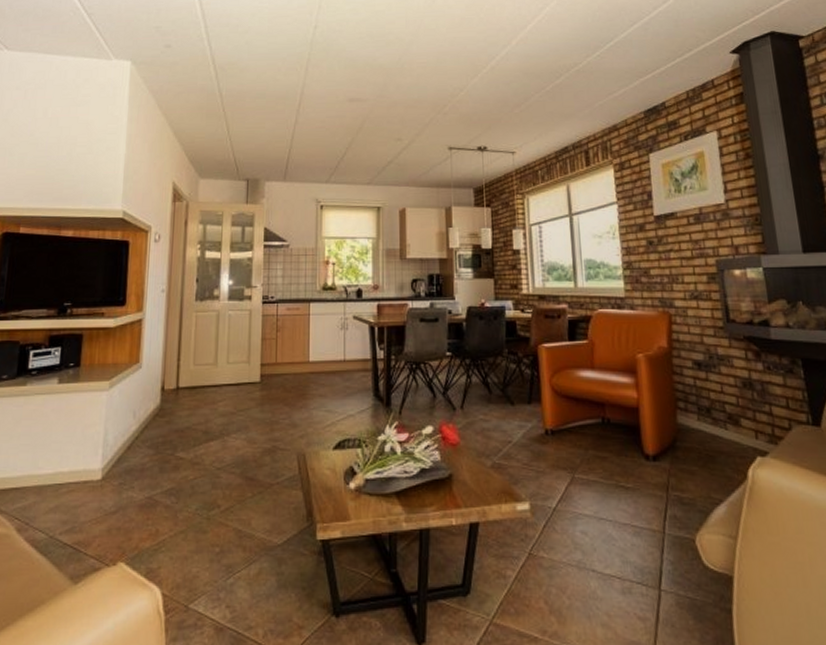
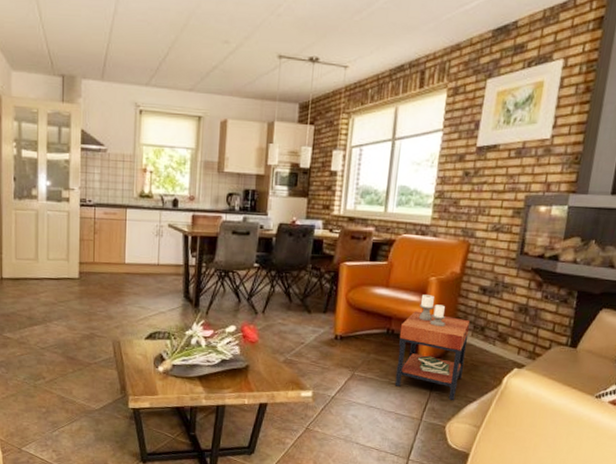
side table: none [615,375,699,504] -> present [394,295,470,401]

